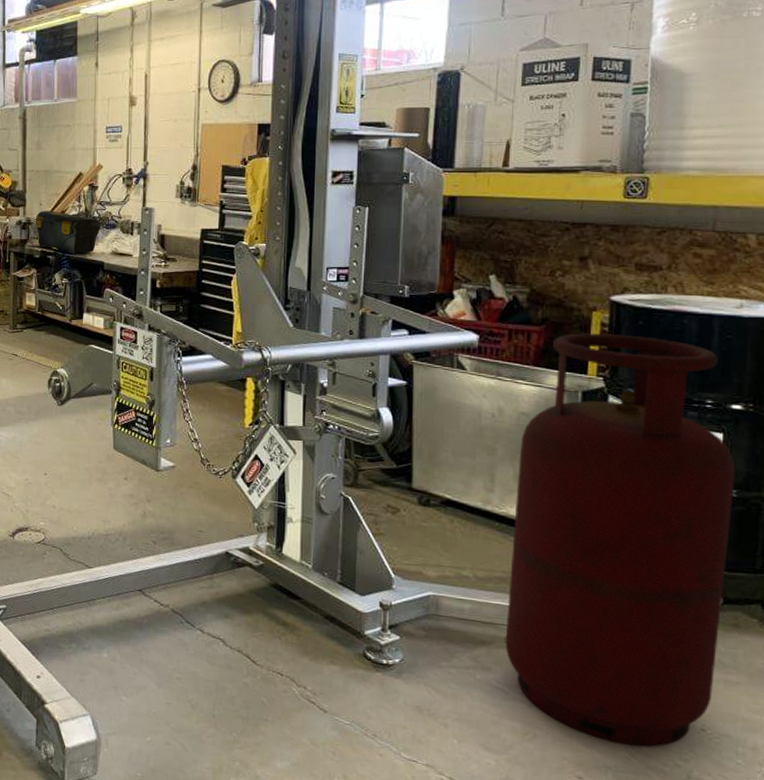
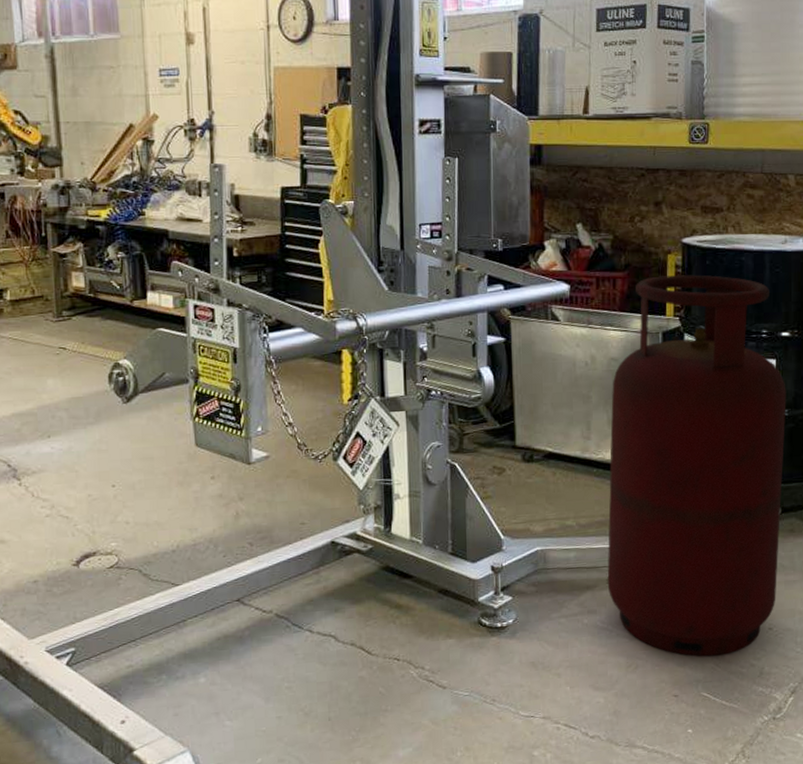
toolbox: present [35,211,101,255] -> none [76,171,161,223]

